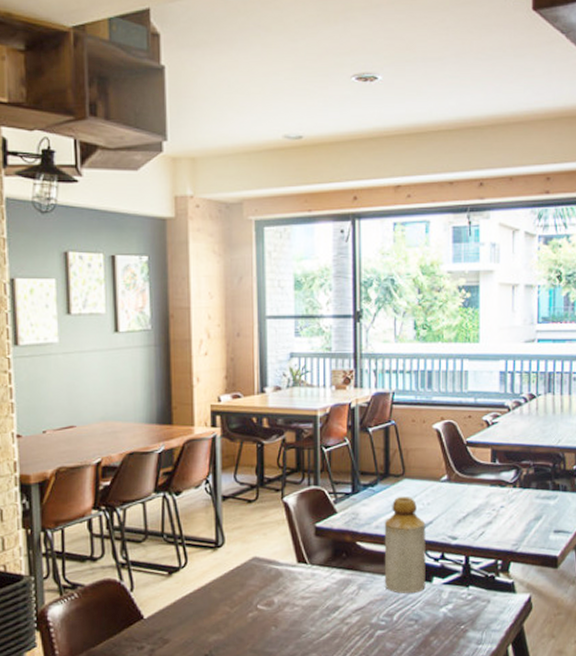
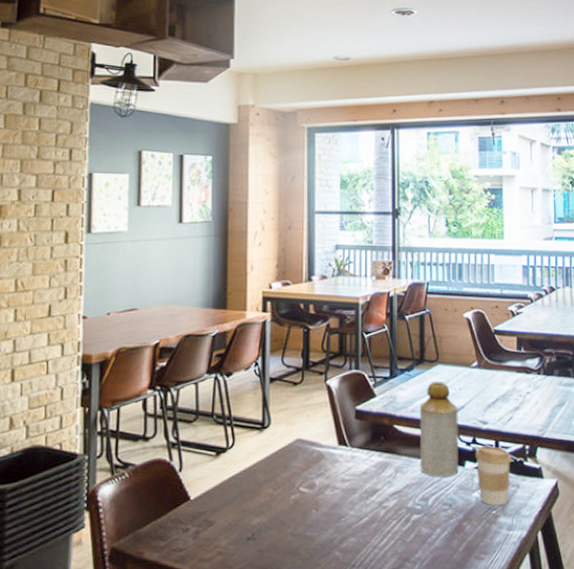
coffee cup: none [444,561,483,621] -> present [475,446,512,506]

